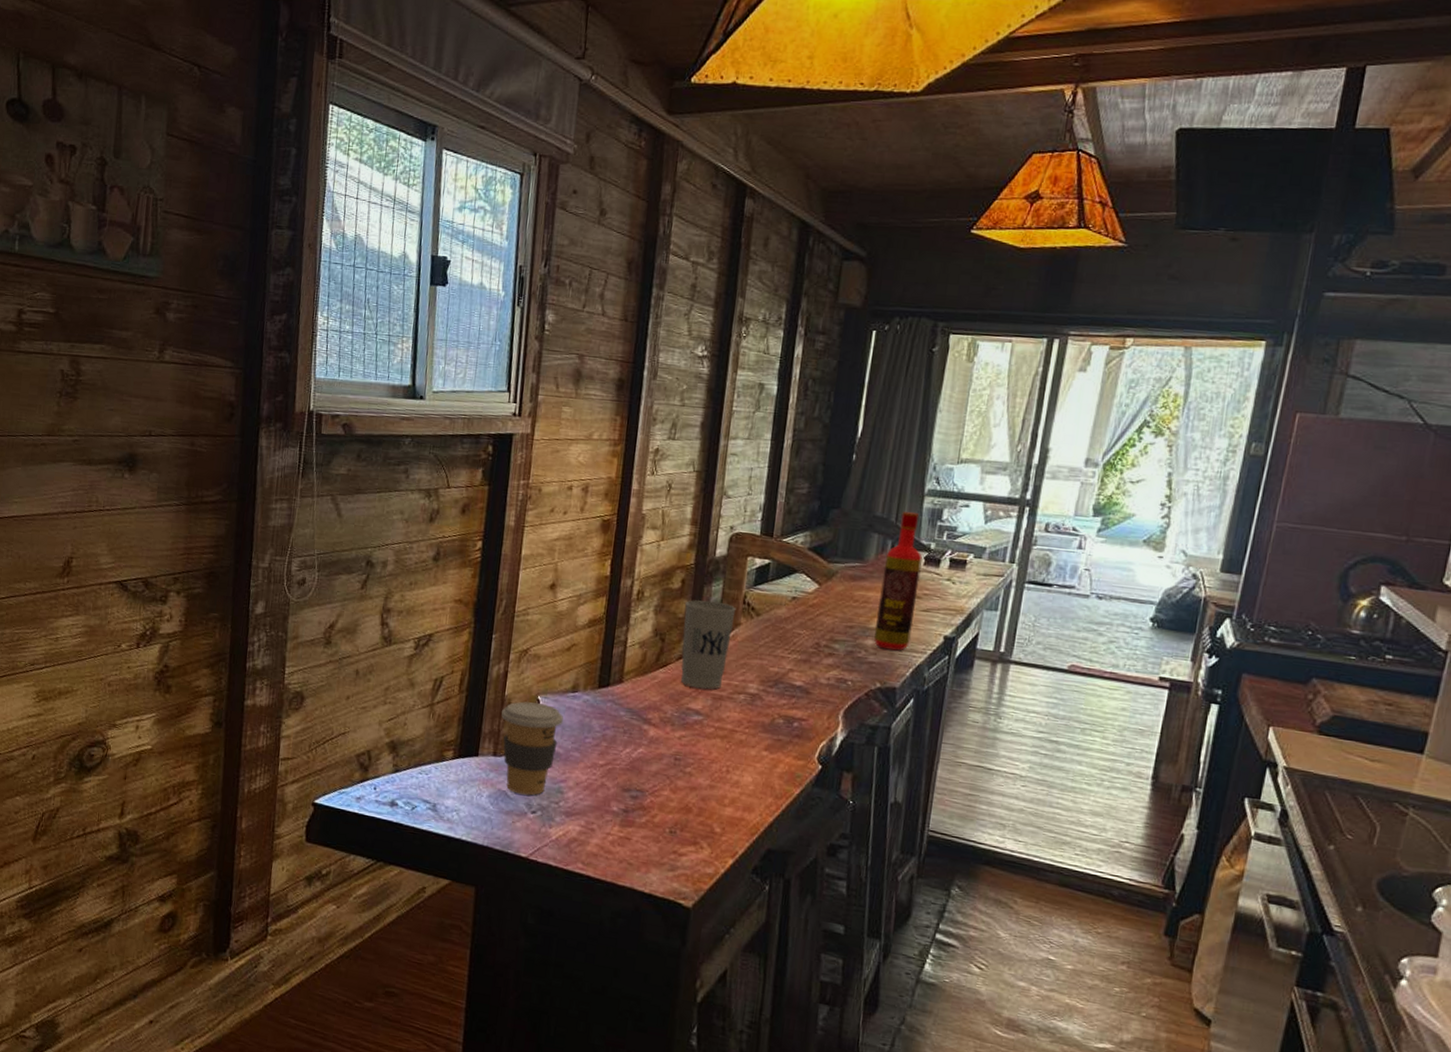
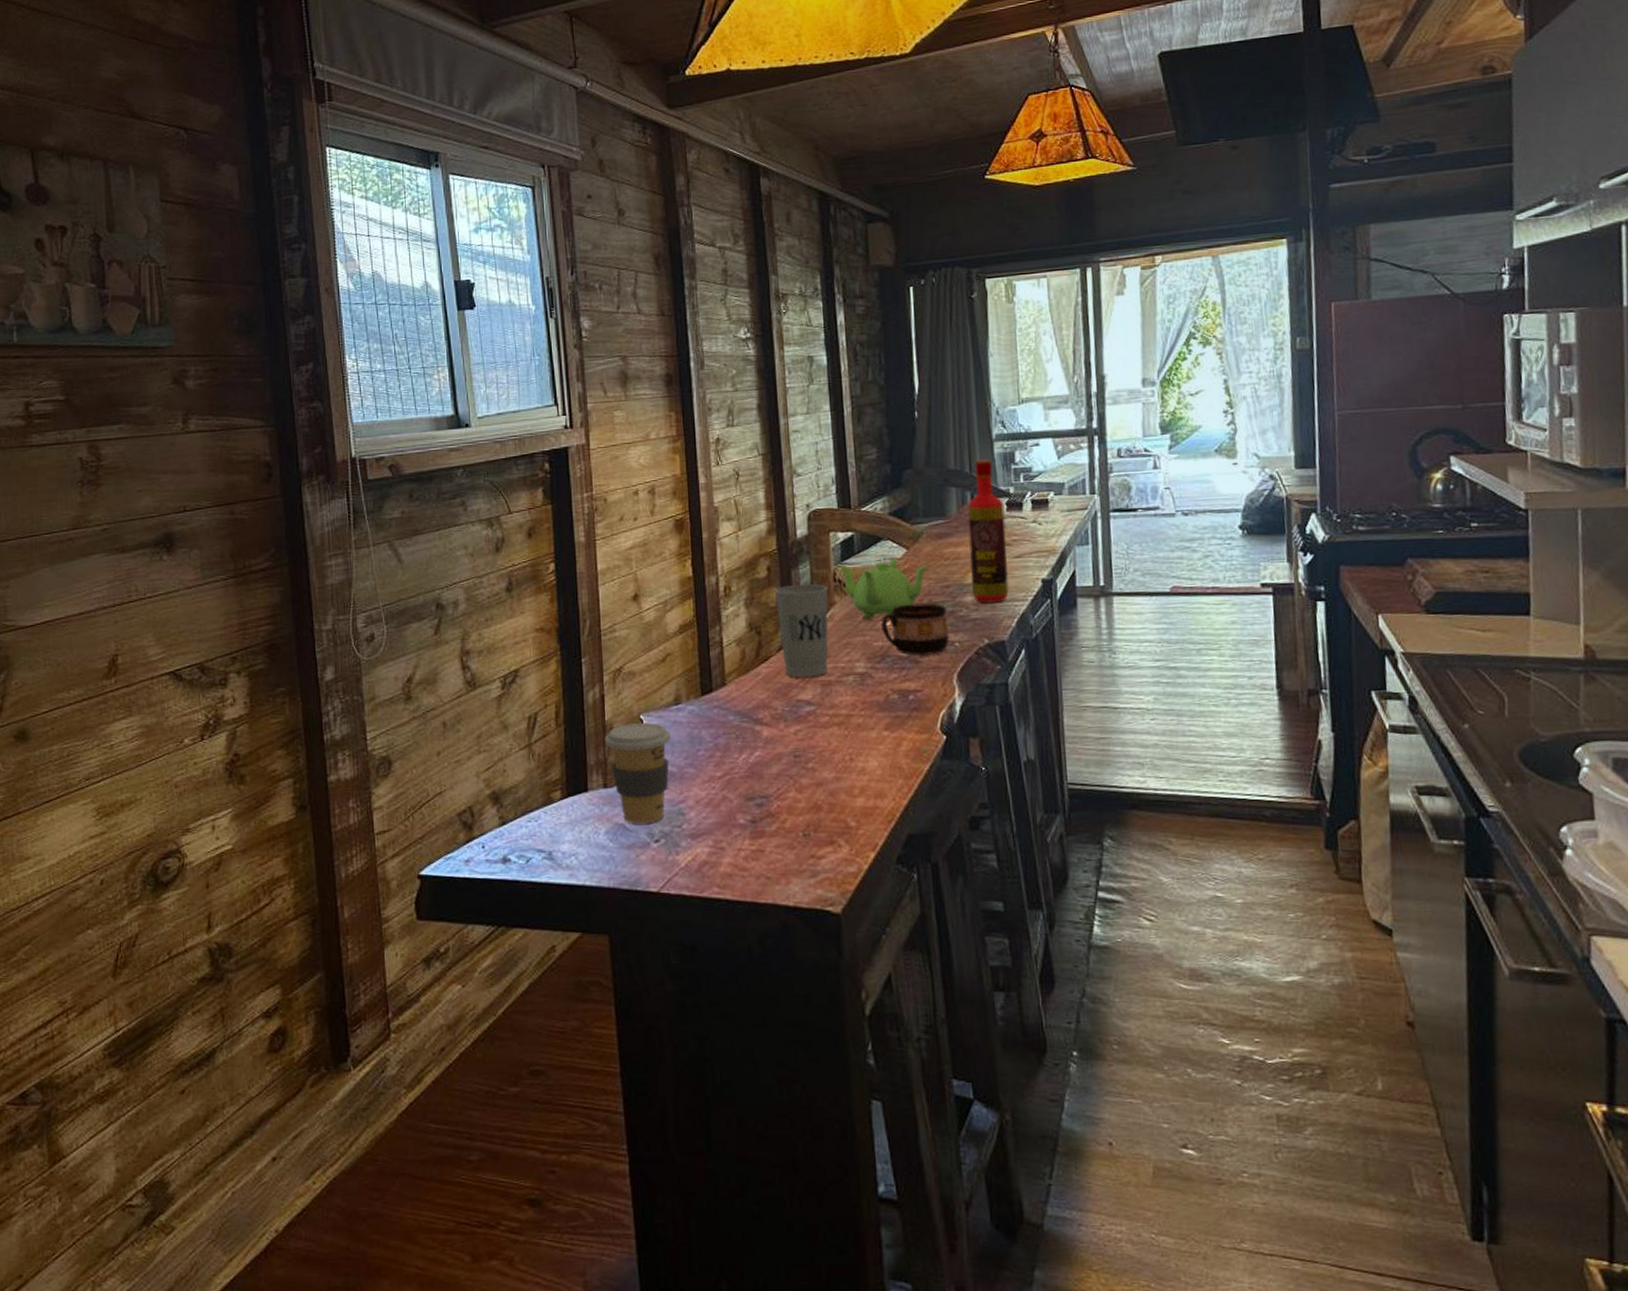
teapot: none [749,587,839,649] -> present [837,558,931,620]
cup: none [780,637,846,689] -> present [881,603,950,656]

